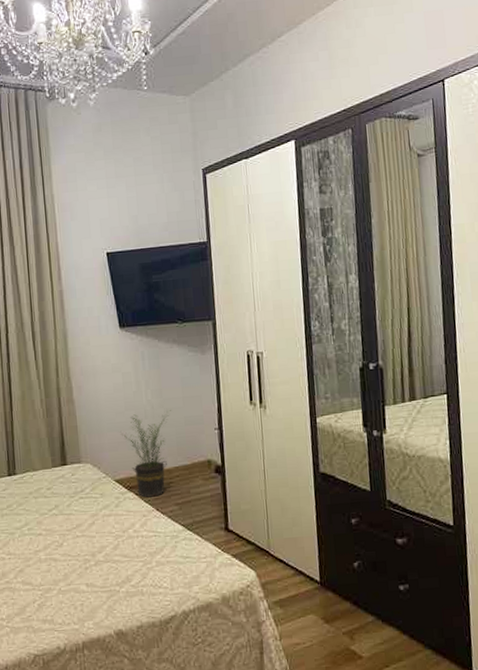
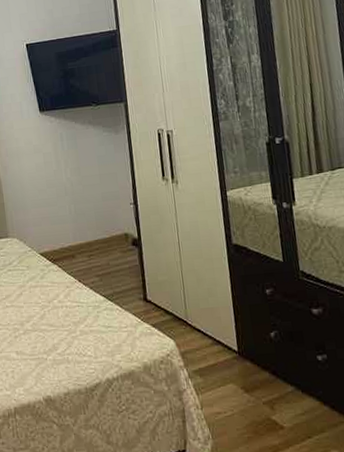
potted plant: present [120,410,171,498] -> none [43,187,89,270]

